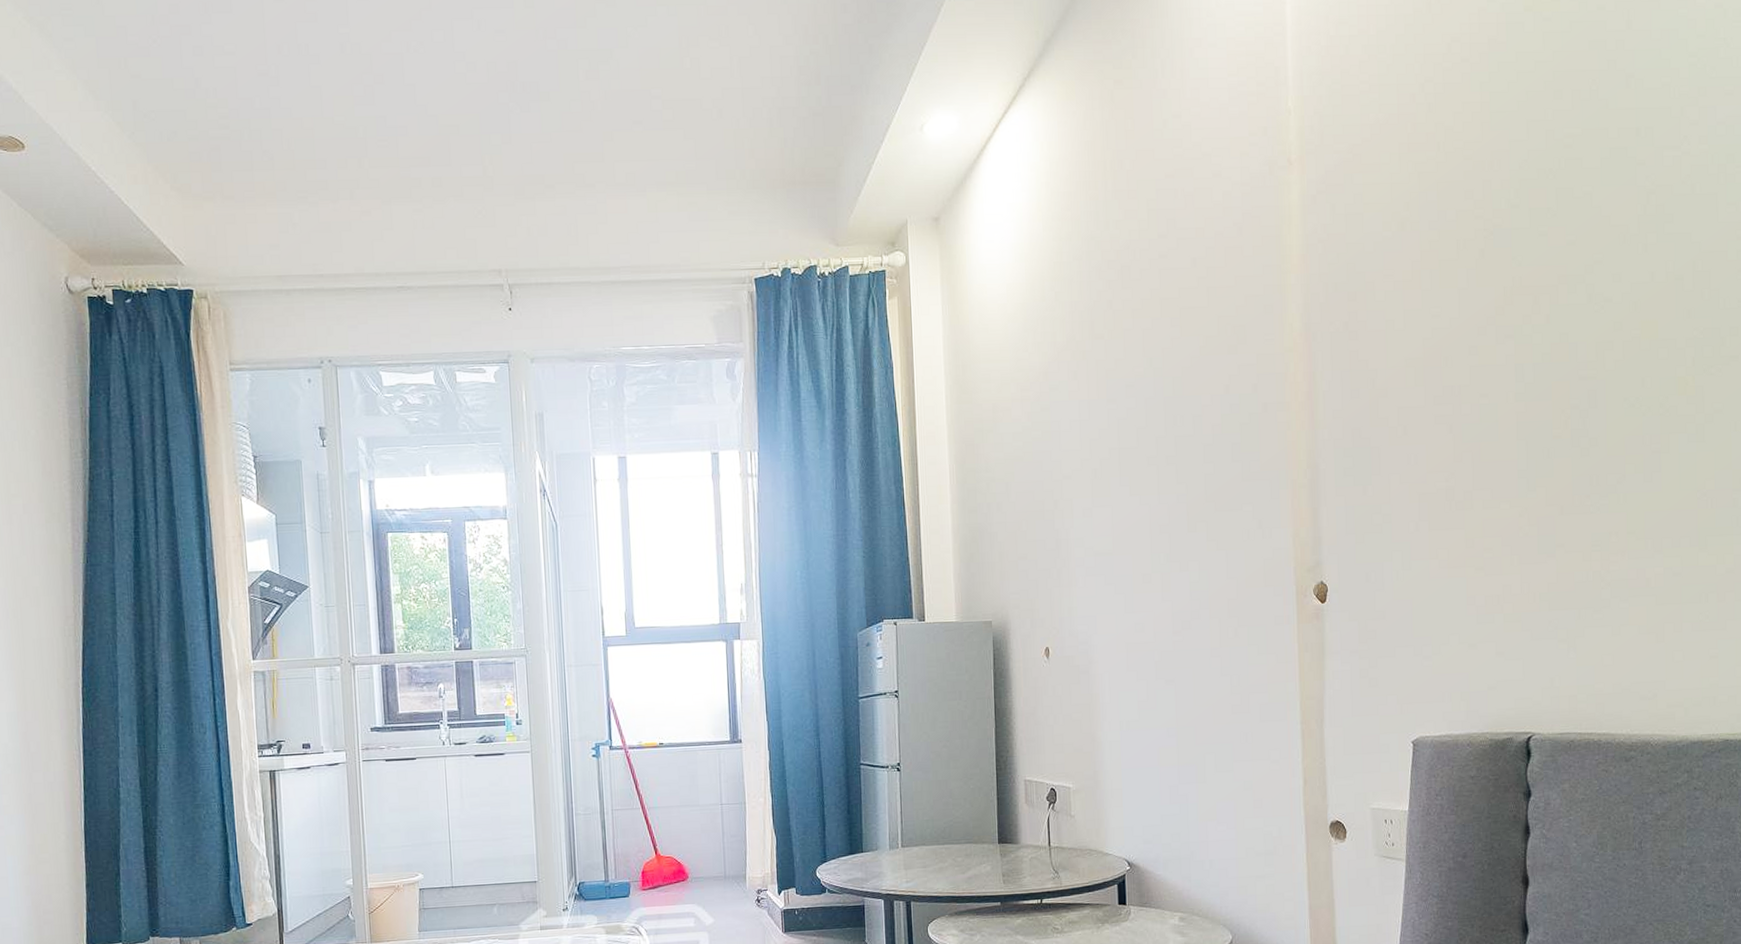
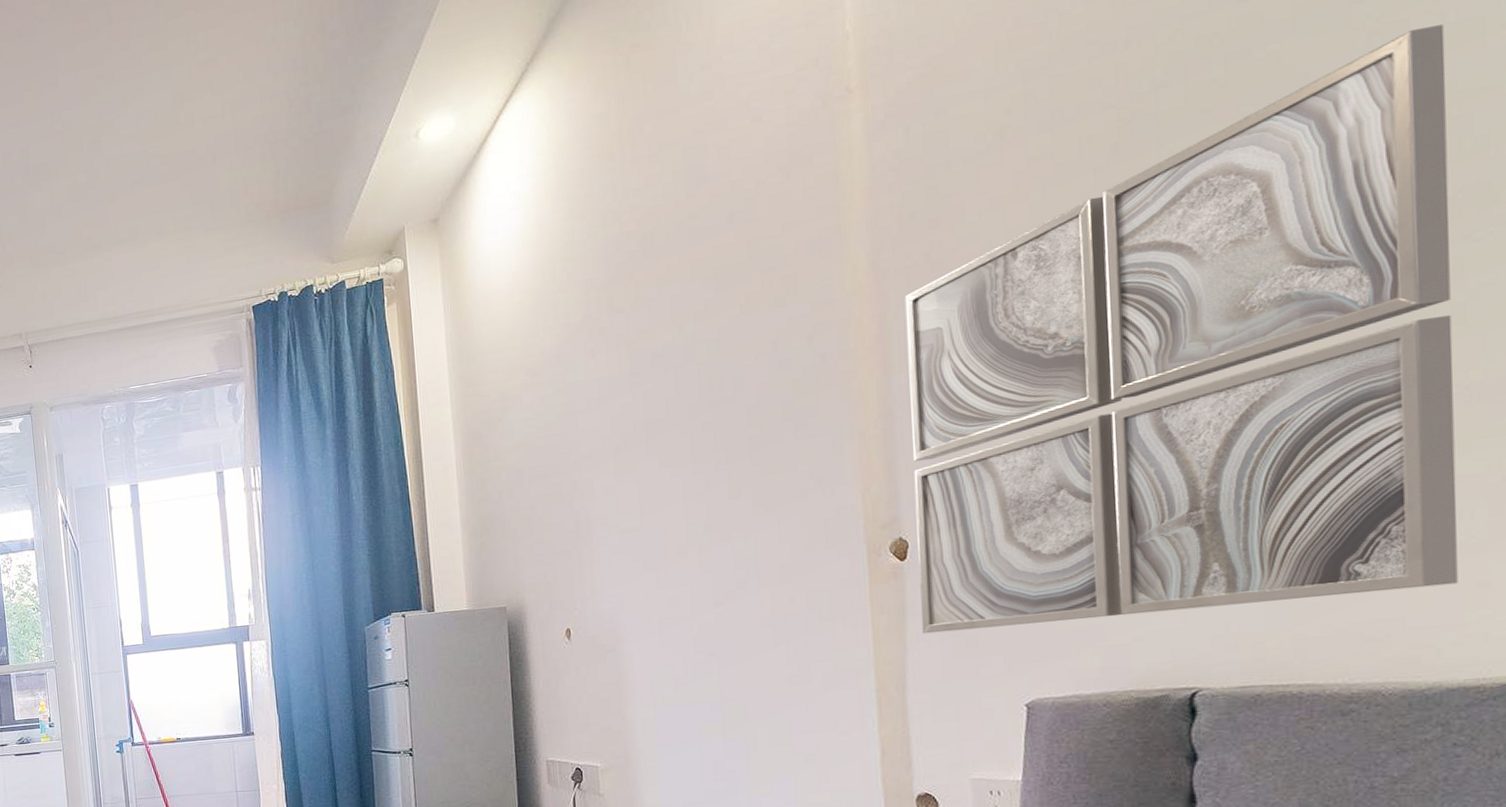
wall art: none [1329,195,1698,672] -> present [904,24,1458,634]

